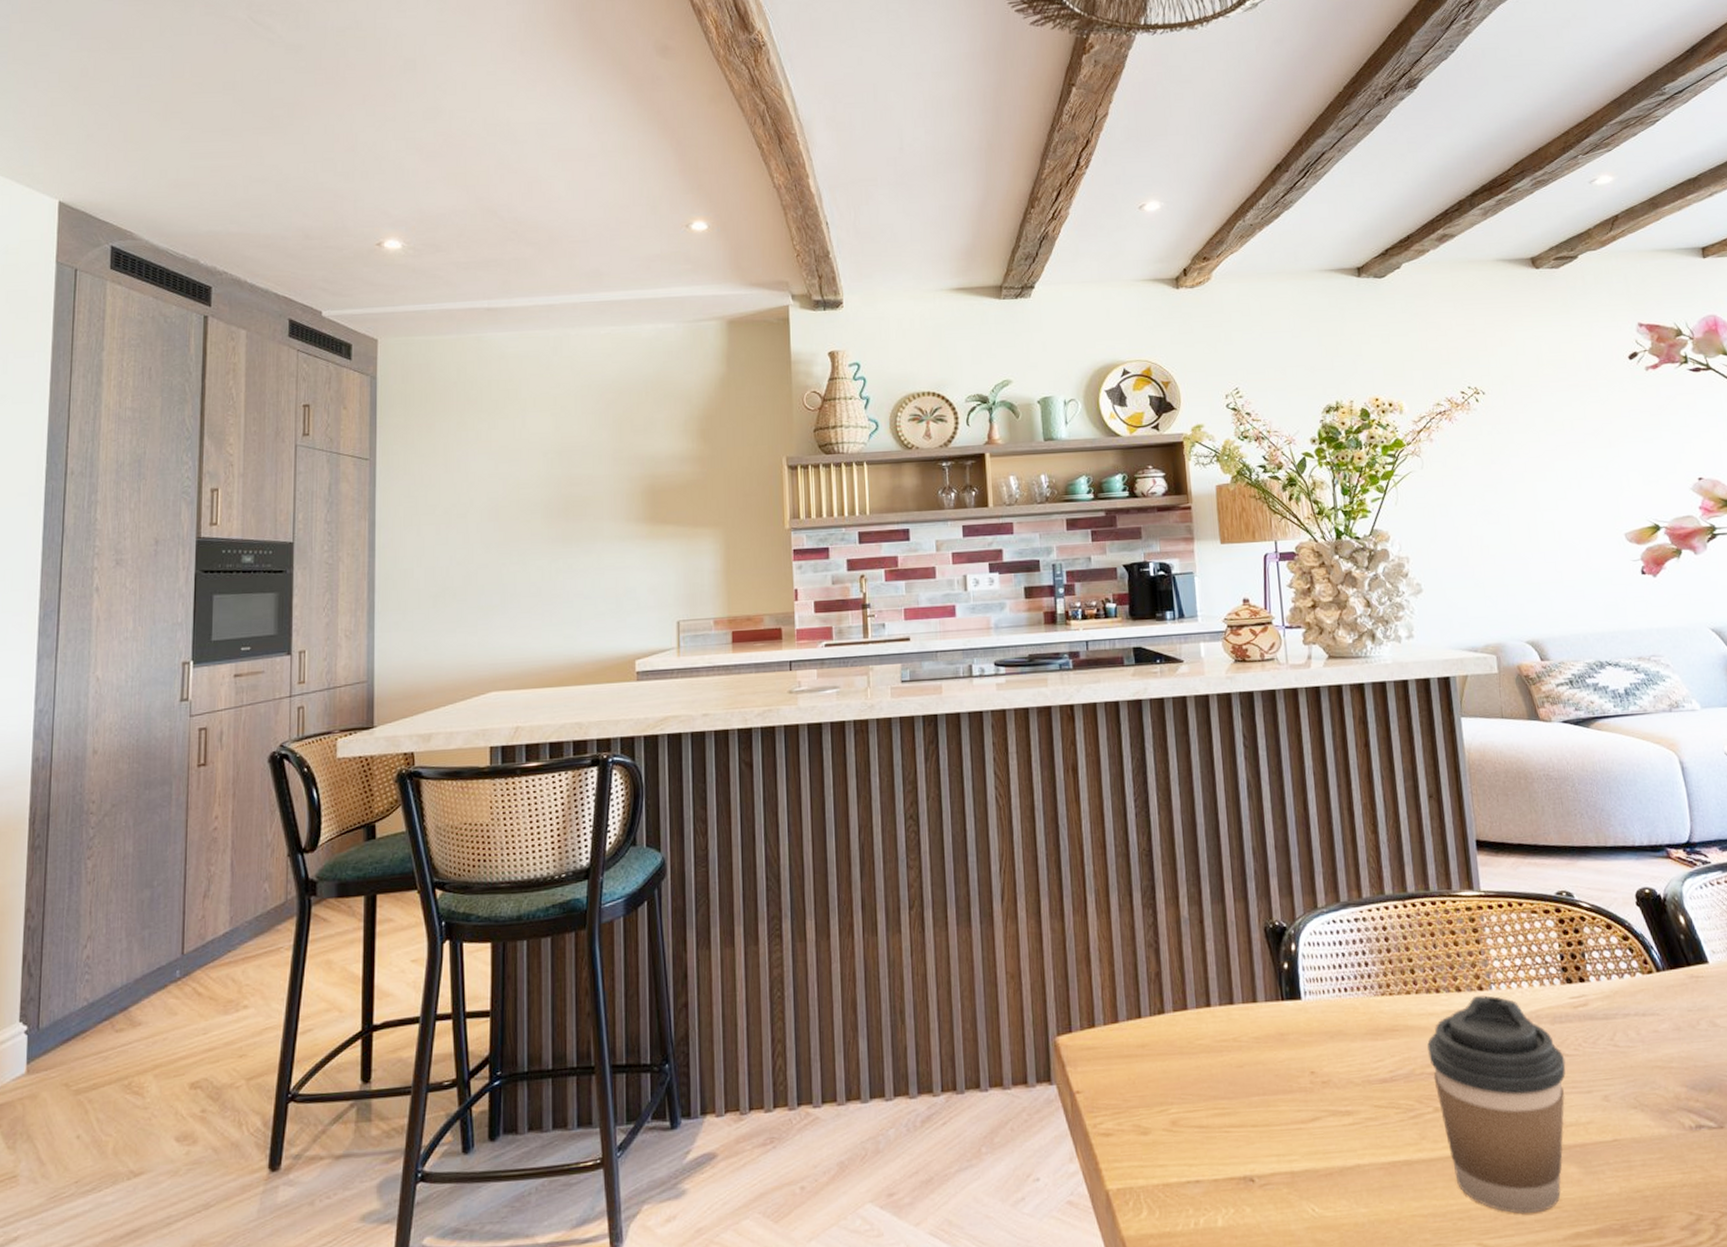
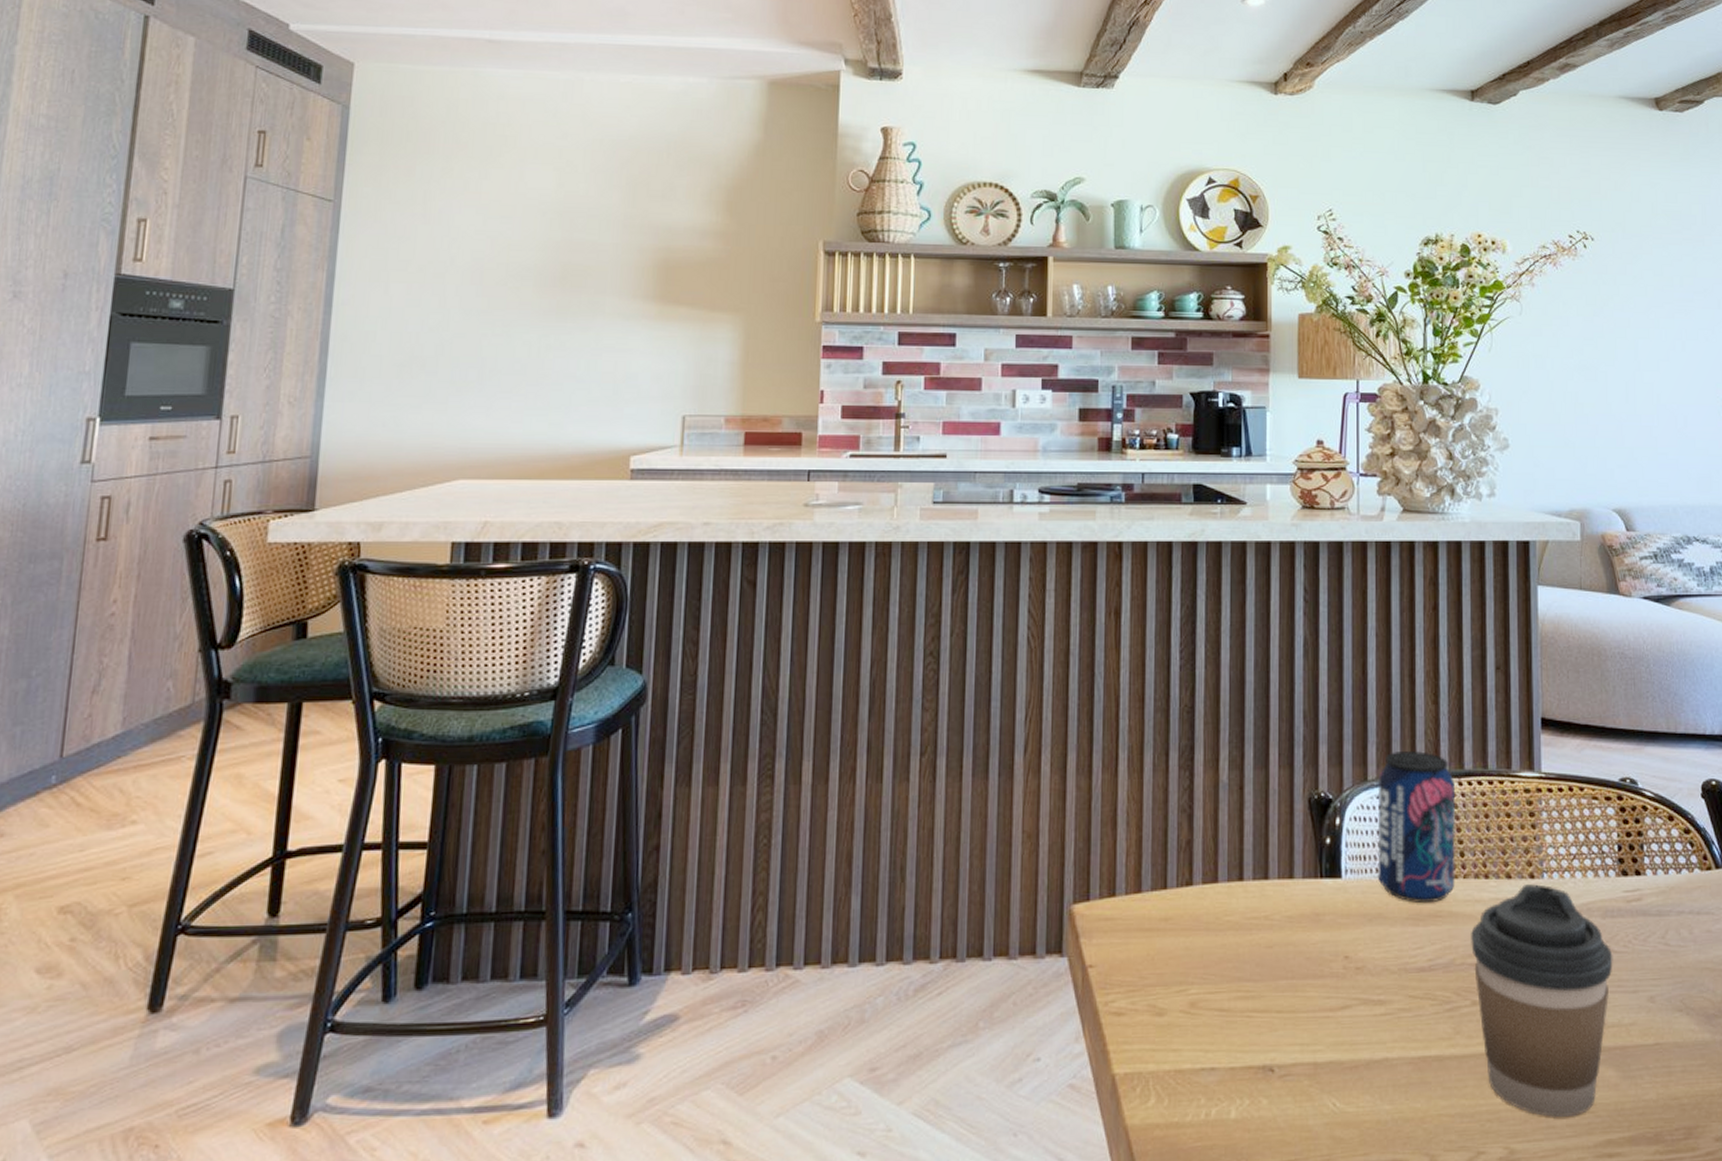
beverage can: none [1327,878,1409,1019] -> present [1377,751,1456,902]

